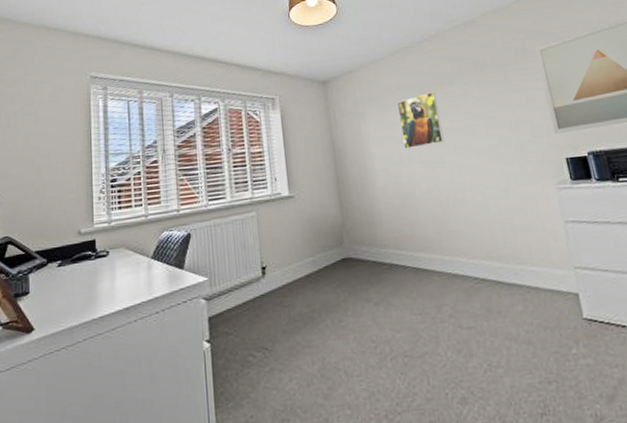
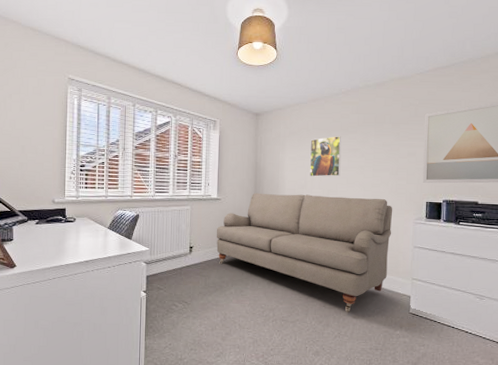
sofa: none [294,162,538,331] -> present [216,192,393,312]

